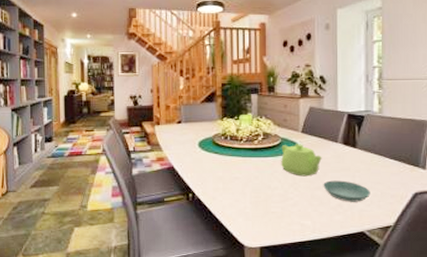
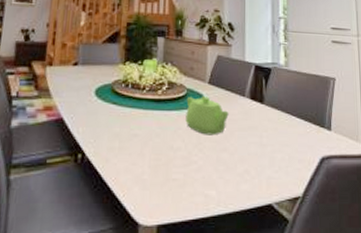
saucer: present [323,180,370,202] -> none [229,141,278,168]

